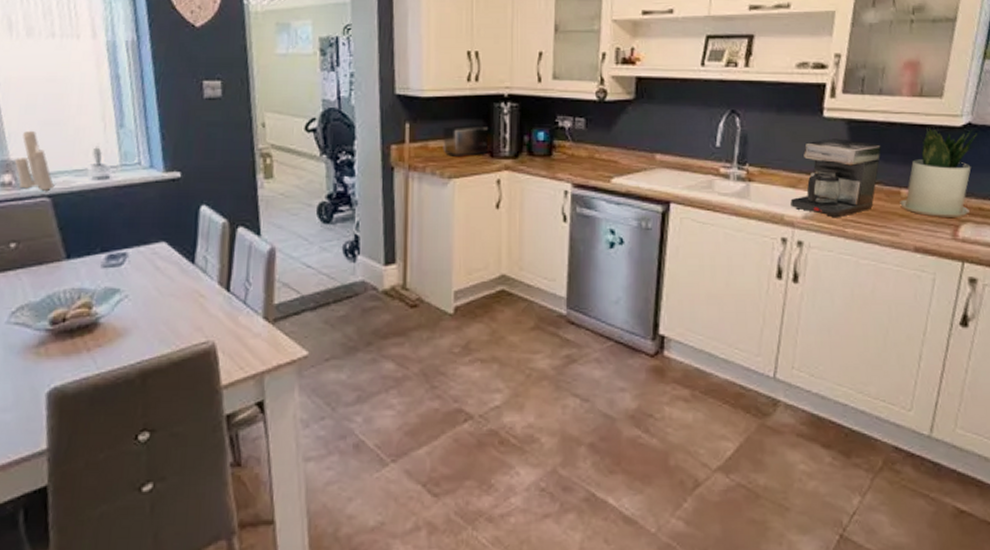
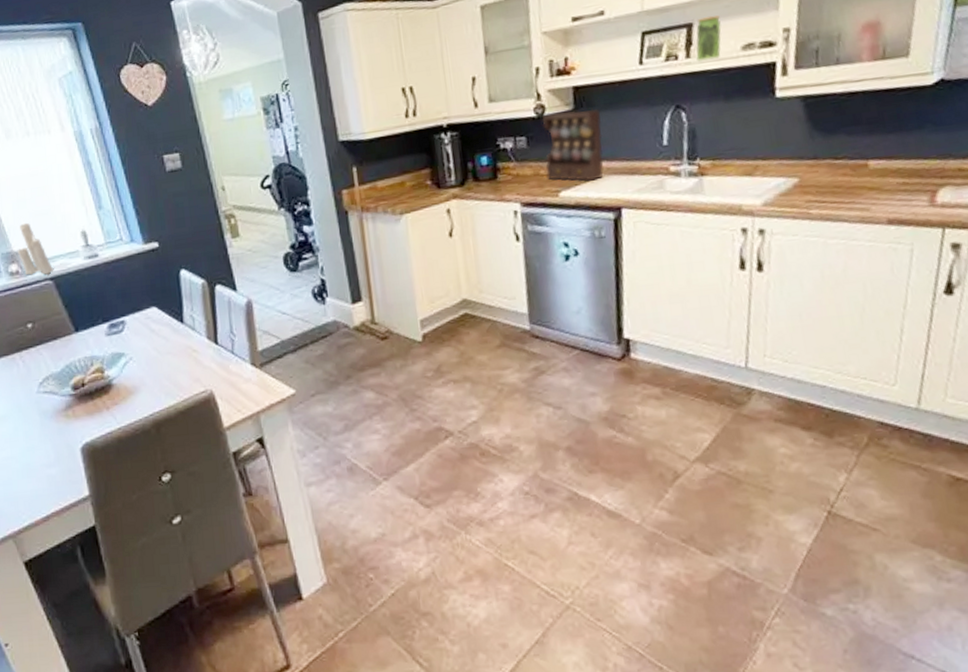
toaster: present [443,125,489,158] -> none [389,159,435,194]
spice rack: none [601,99,660,171] -> present [542,109,604,182]
jar: none [754,32,780,72] -> present [696,15,721,62]
coffee maker: present [790,138,881,218] -> none [747,116,843,201]
planter: present [900,127,977,217] -> none [867,85,952,186]

